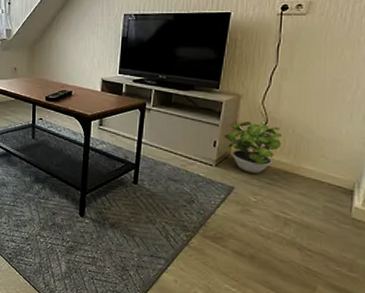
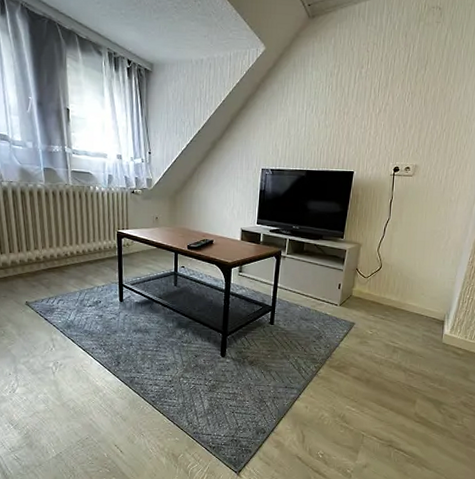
potted plant: present [224,122,282,174] -> none [347,267,392,310]

